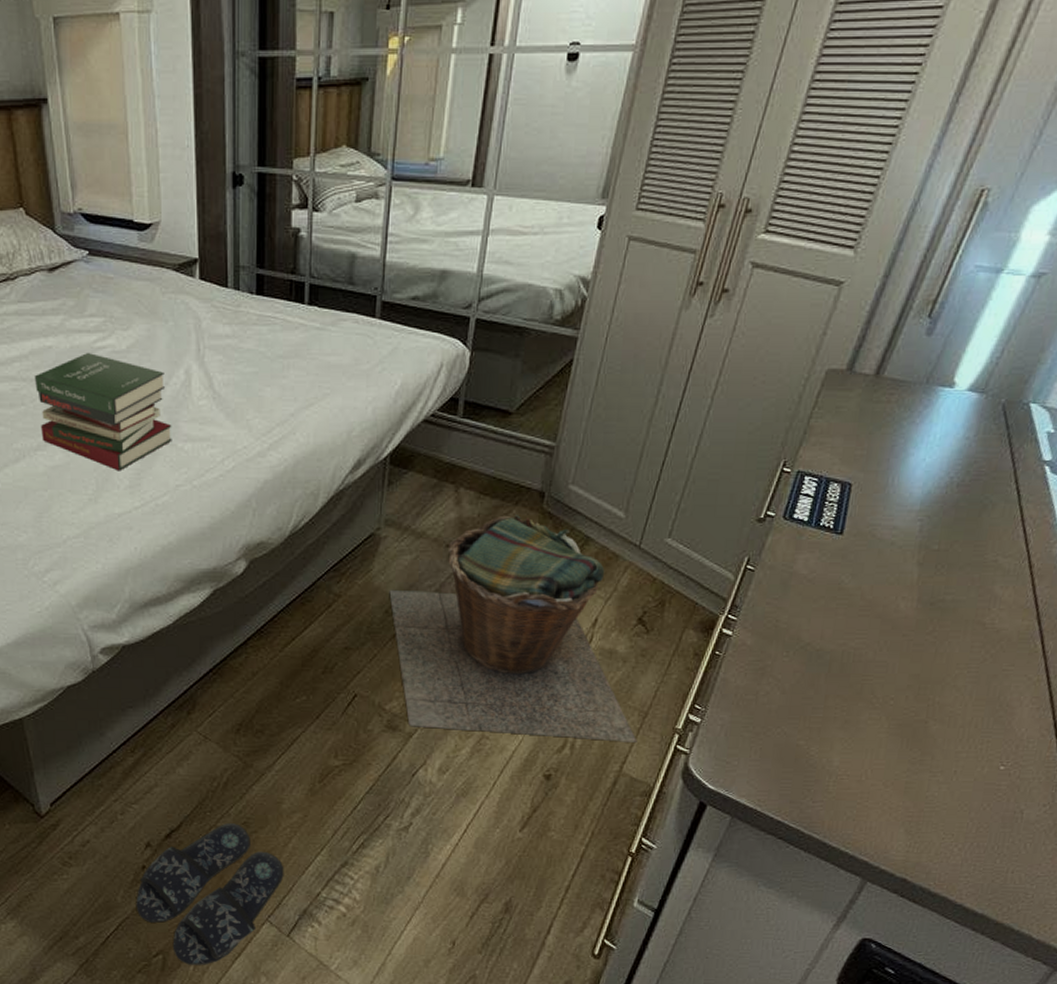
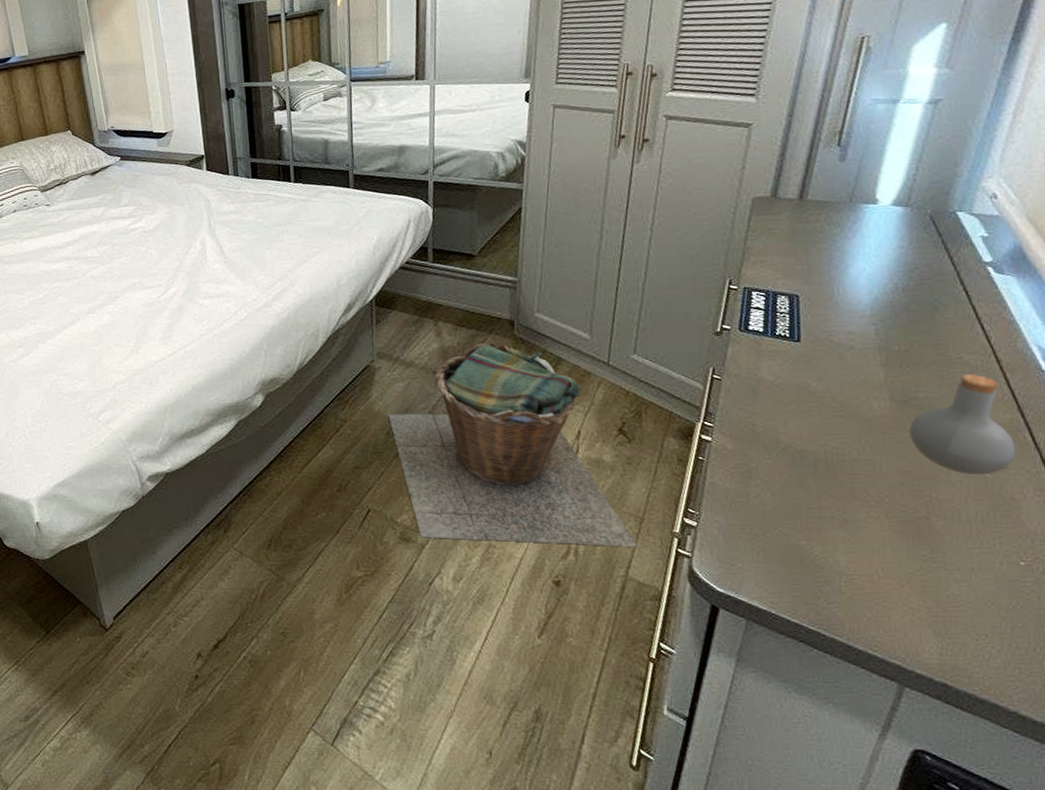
books: present [34,353,172,471] -> none [84,234,195,326]
slippers: present [136,823,284,965] -> none [192,634,323,774]
perfume bottle: none [928,577,1025,681] -> present [909,373,1017,475]

